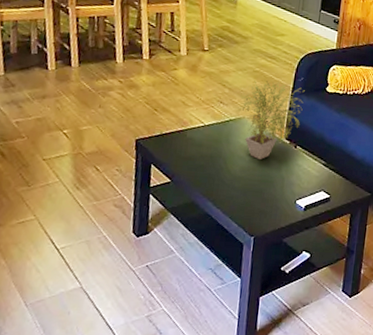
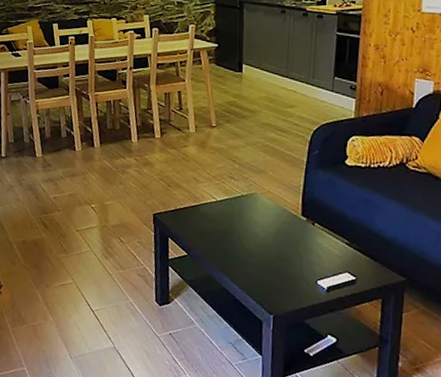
potted plant: present [236,79,305,159] -> none [248,153,321,236]

